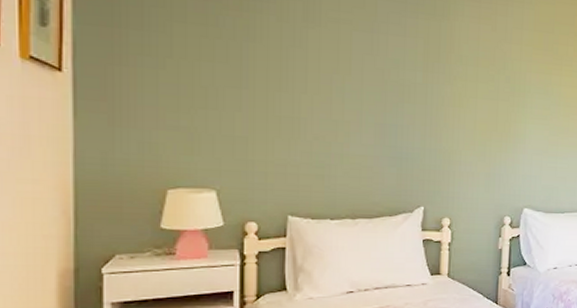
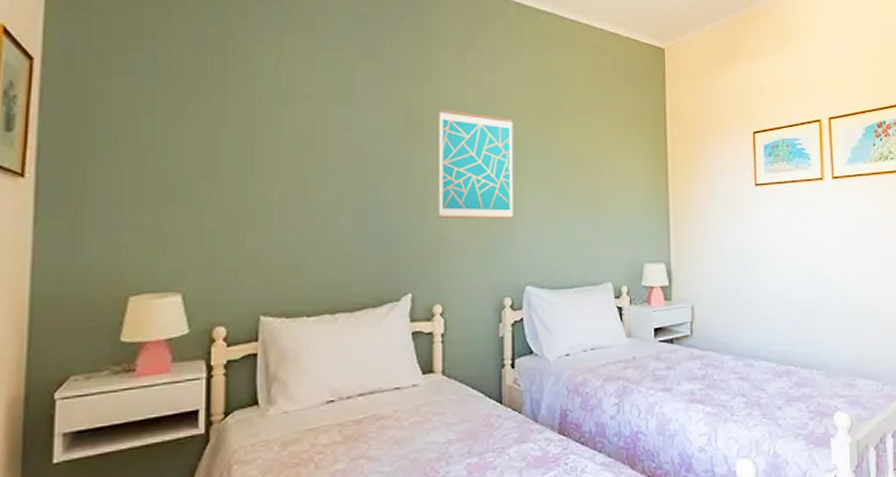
wall art: none [450,44,522,150] -> present [438,109,514,220]

